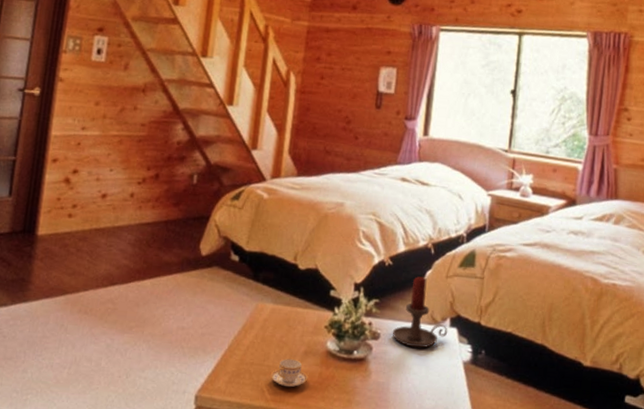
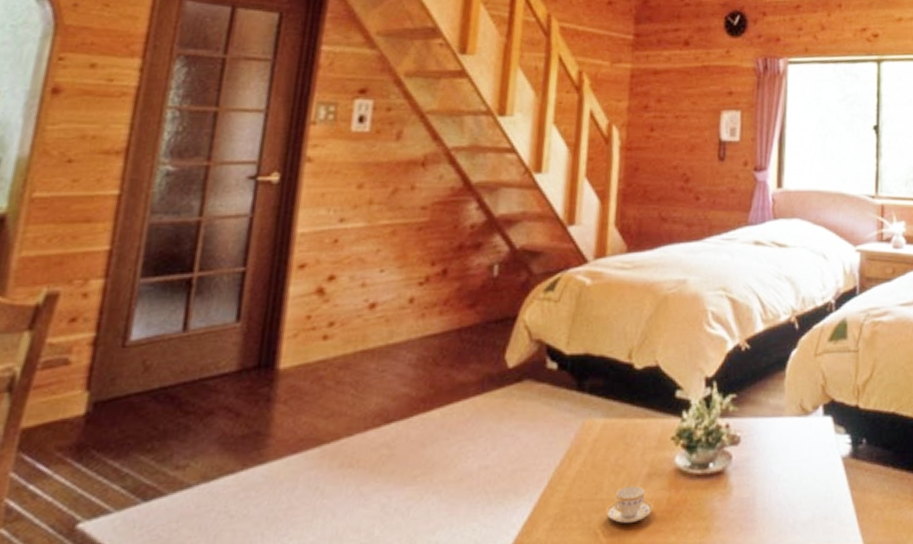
candle holder: present [392,276,448,348] -> none [754,359,821,448]

